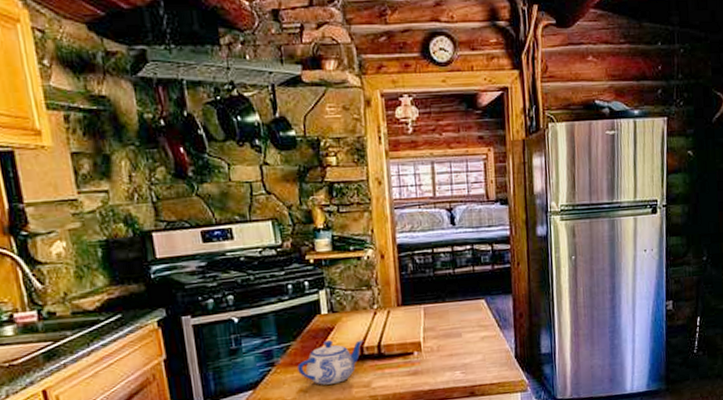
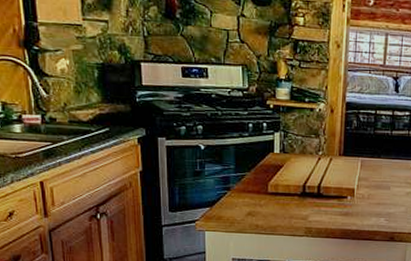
teapot: present [297,339,364,385] -> none [249,176,307,213]

